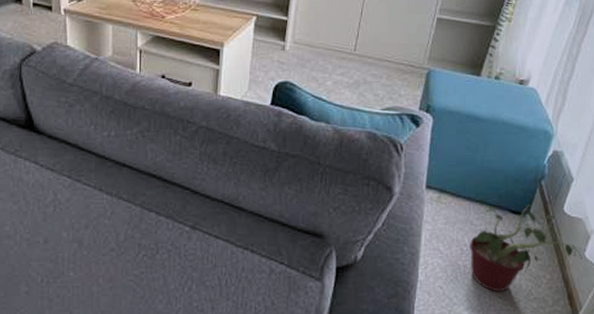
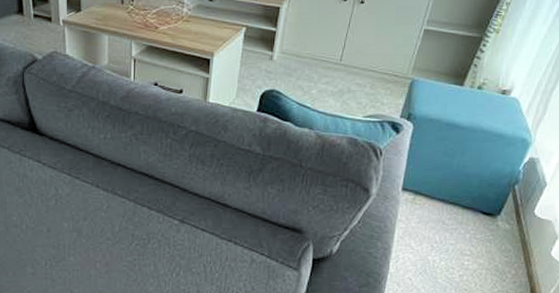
potted plant: present [470,205,585,292] -> none [440,207,551,285]

